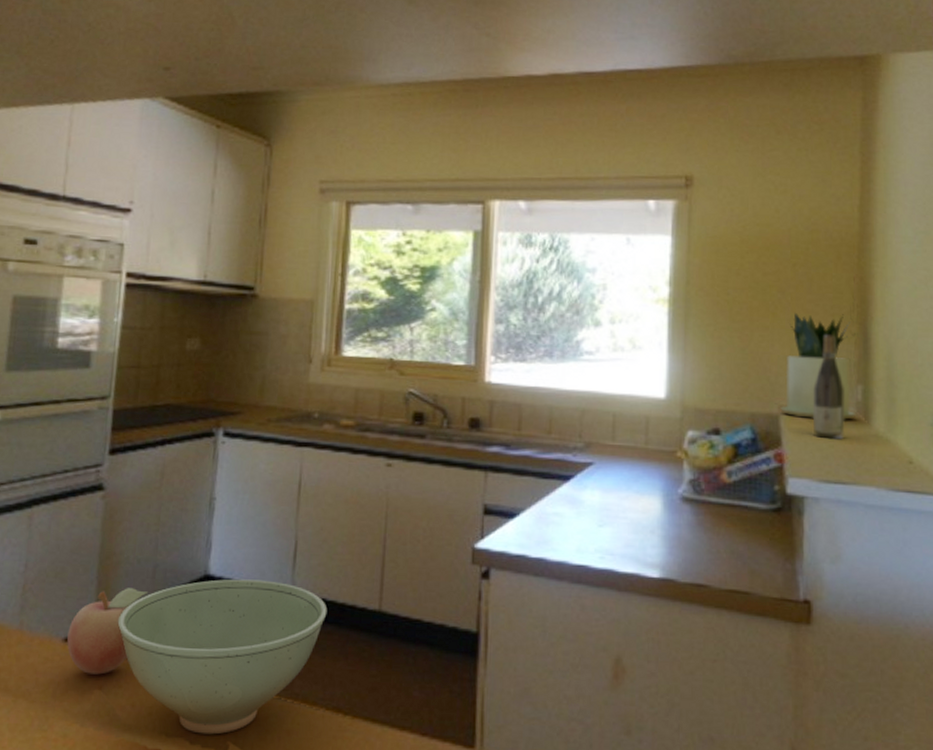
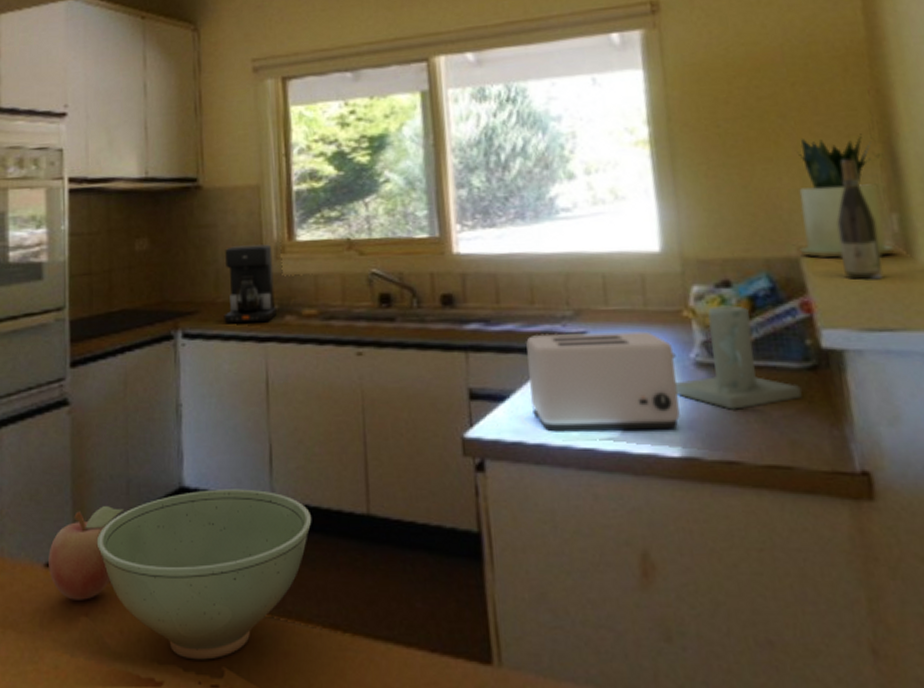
coffee maker: none [265,355,319,429] -> present [224,244,277,324]
toaster: none [538,461,666,553] -> present [526,331,680,432]
paper towel roll: none [662,450,767,541] -> present [674,305,803,410]

